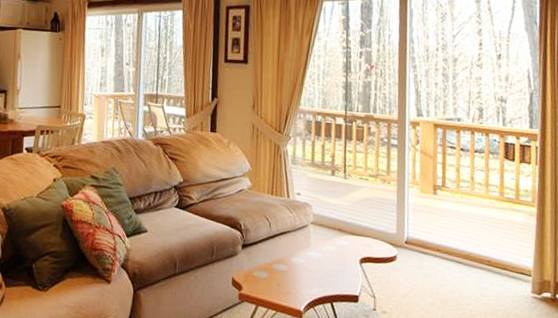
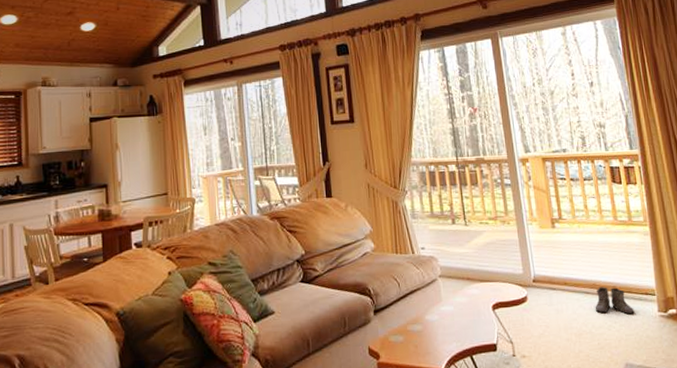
boots: none [465,259,506,291] -> present [595,287,635,315]

